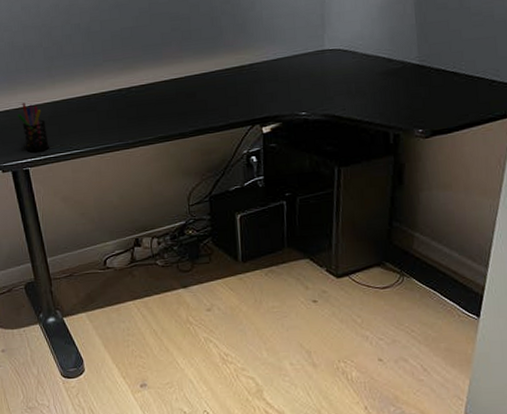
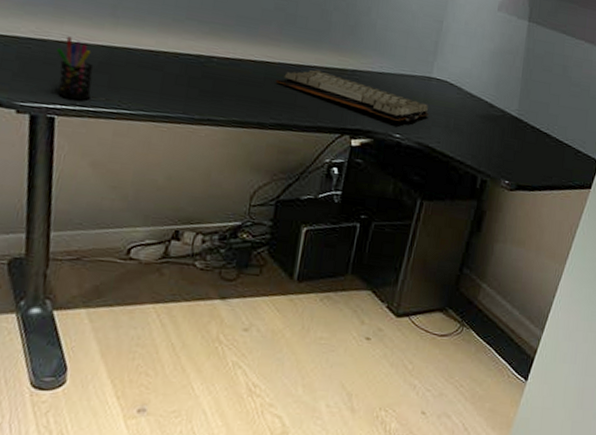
keyboard: none [186,73,329,101] -> present [275,69,429,122]

